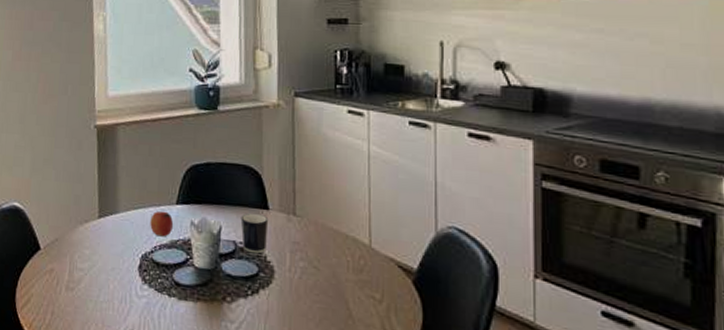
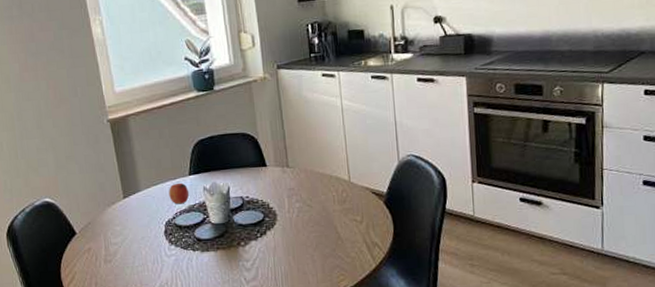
mug: present [240,212,269,254] -> none [244,171,268,204]

